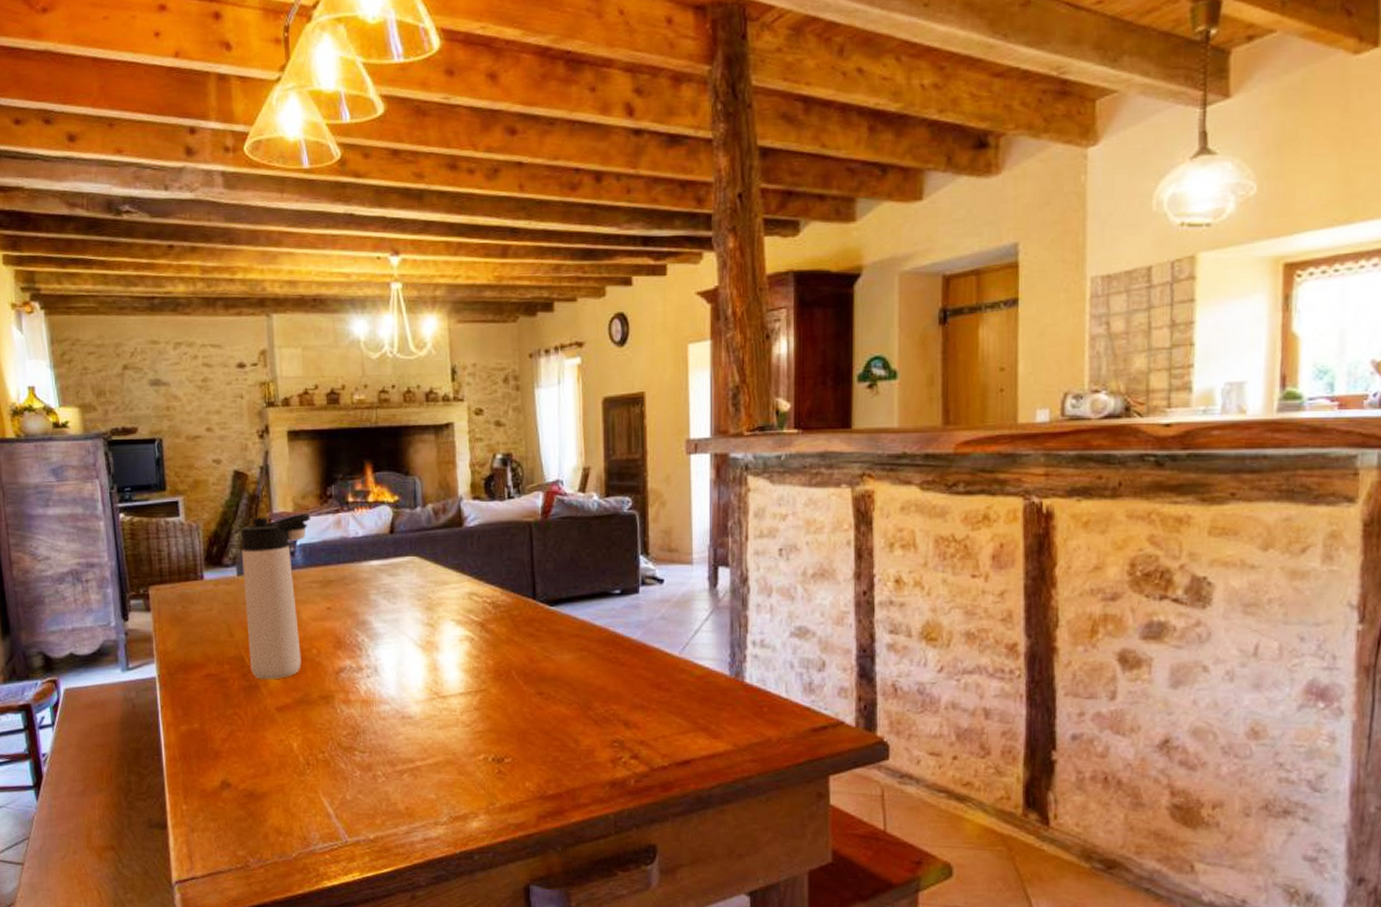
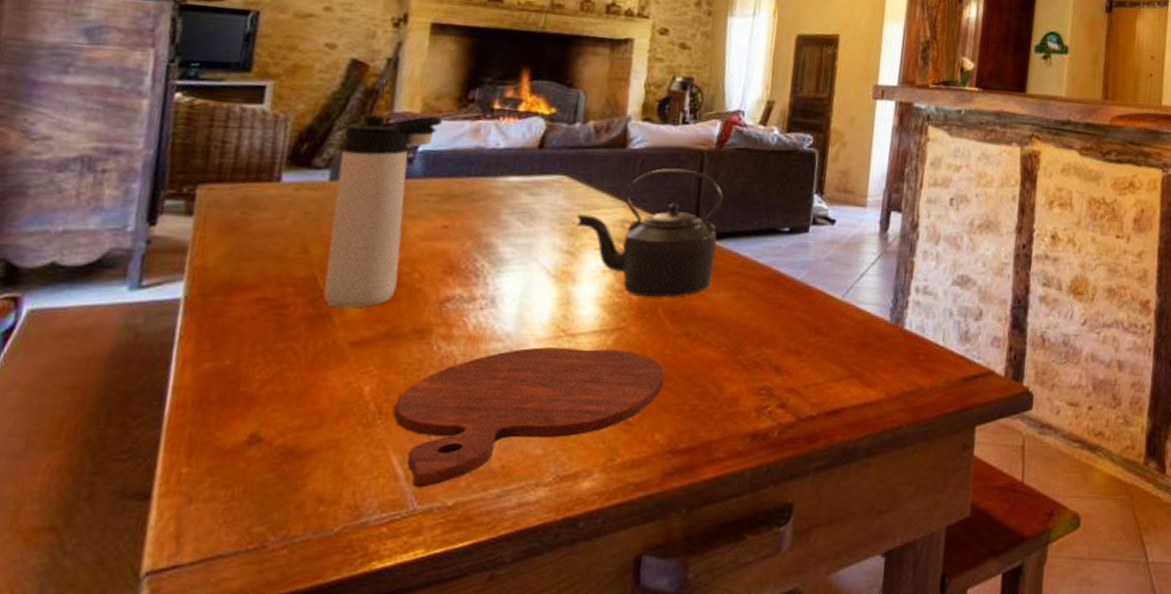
cutting board: none [316,708,526,824] -> present [393,347,665,488]
kettle: none [431,541,555,660] -> present [576,168,724,297]

